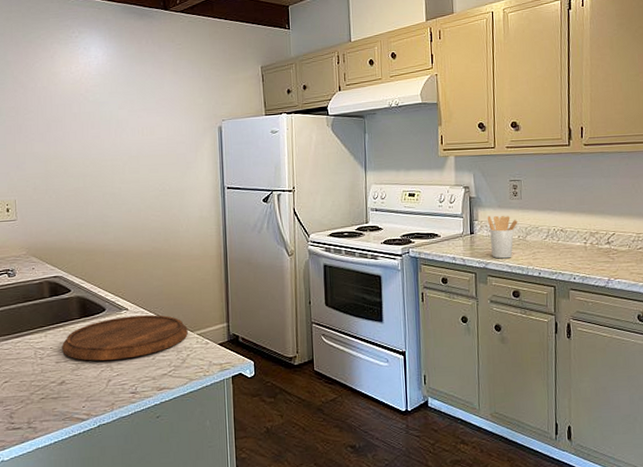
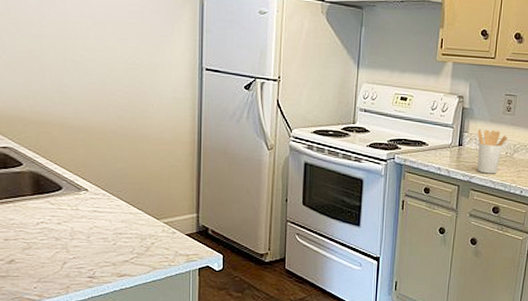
cutting board: present [62,315,188,361] -> none [12,197,153,242]

